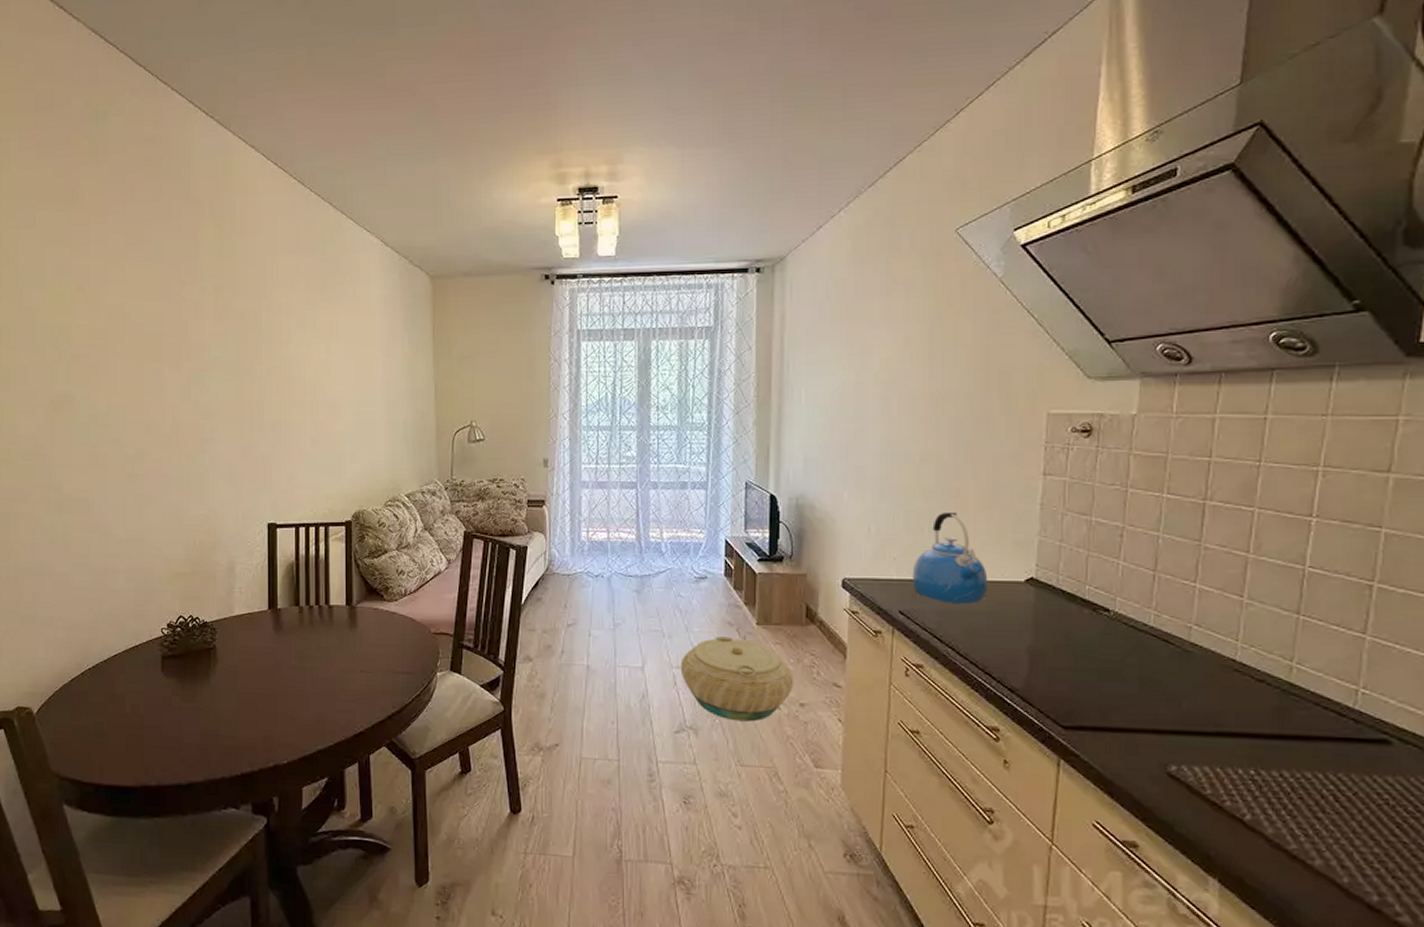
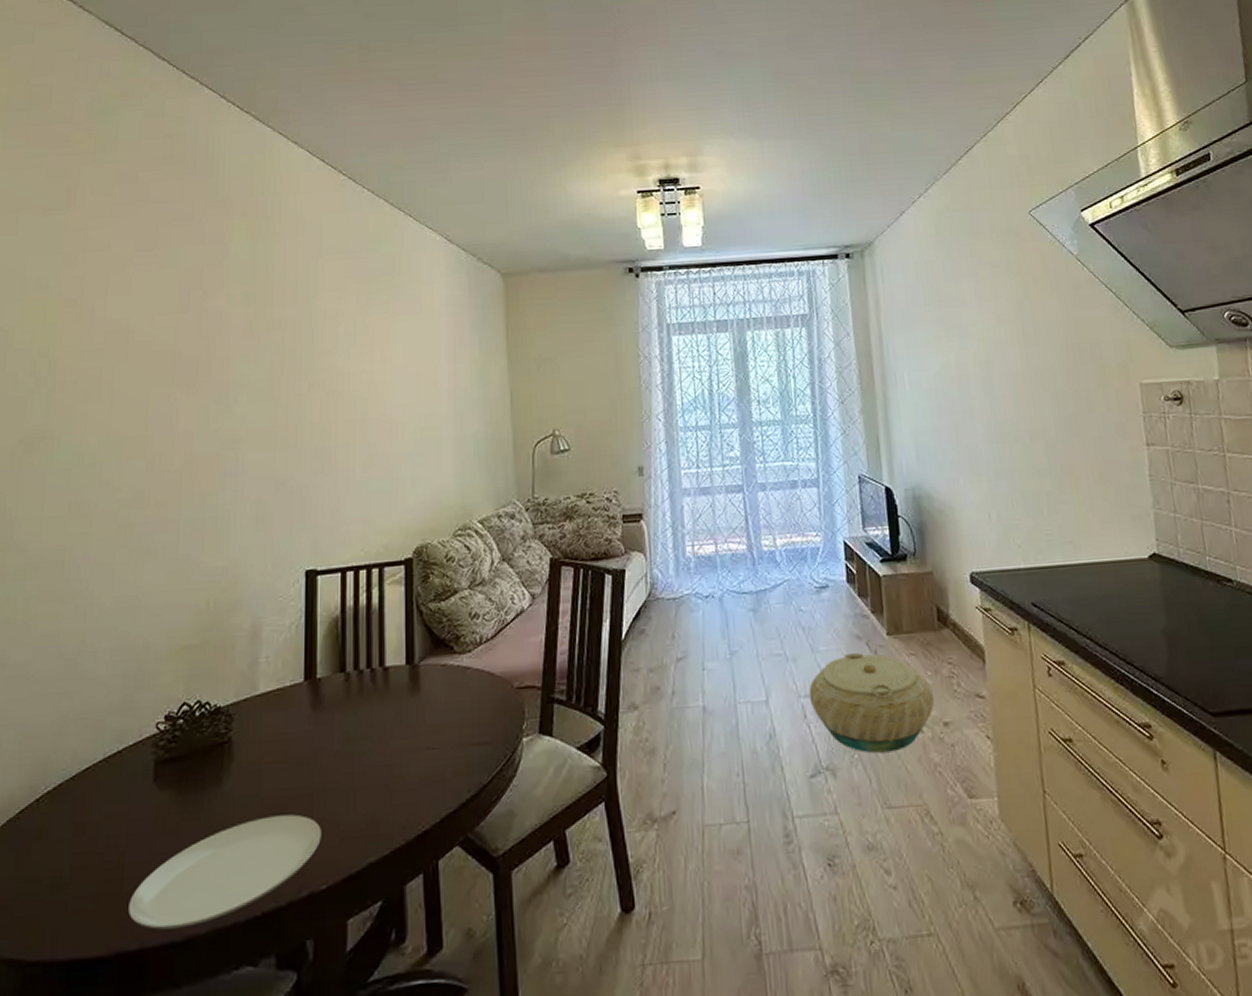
plate: none [149,706,283,776] -> present [128,814,321,930]
kettle: present [912,511,988,605] -> none [1038,490,1115,589]

